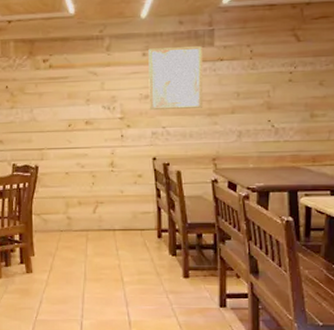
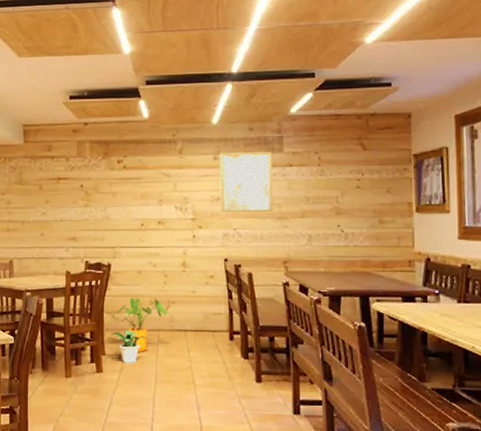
house plant: none [40,199,96,252] -> present [111,297,167,352]
potted plant: none [40,232,75,264] -> present [111,330,146,364]

